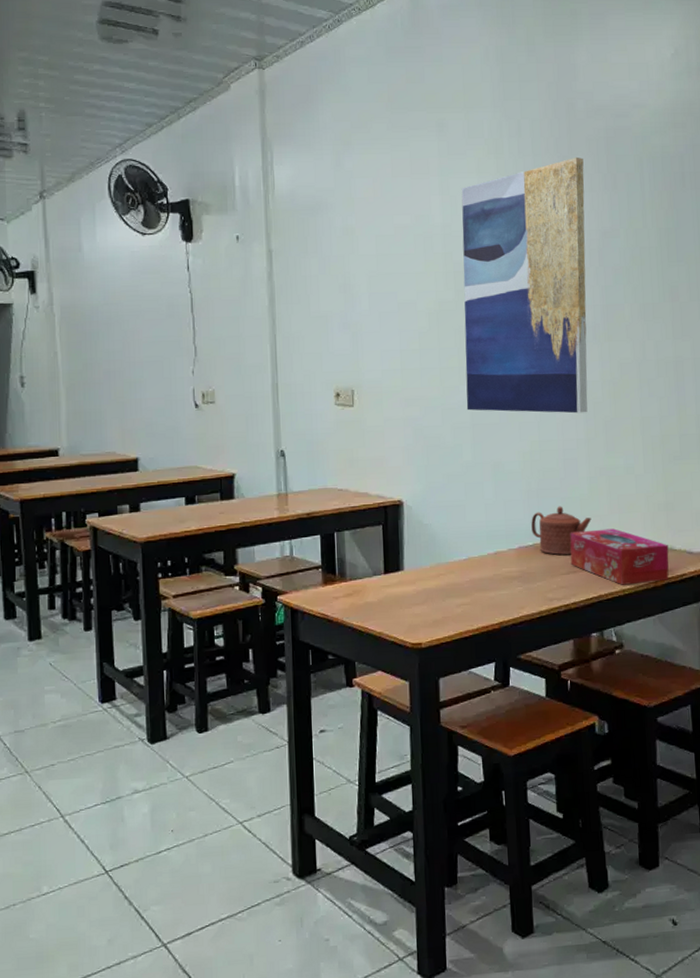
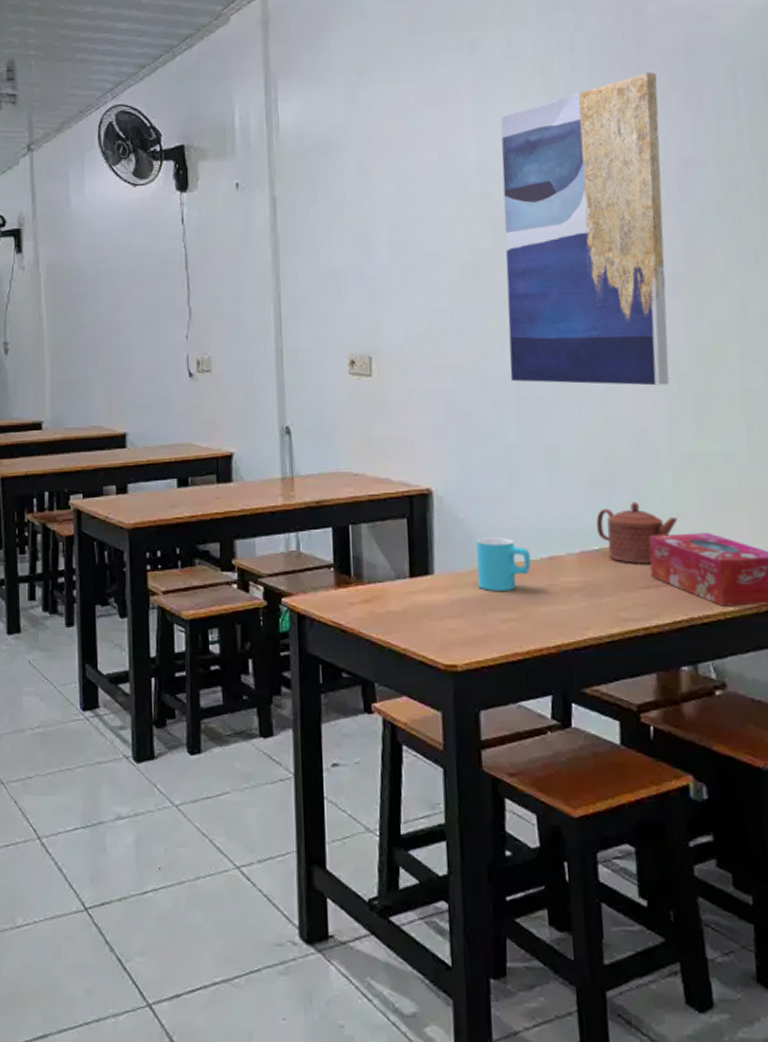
cup: none [437,538,480,582] -> present [476,537,531,591]

